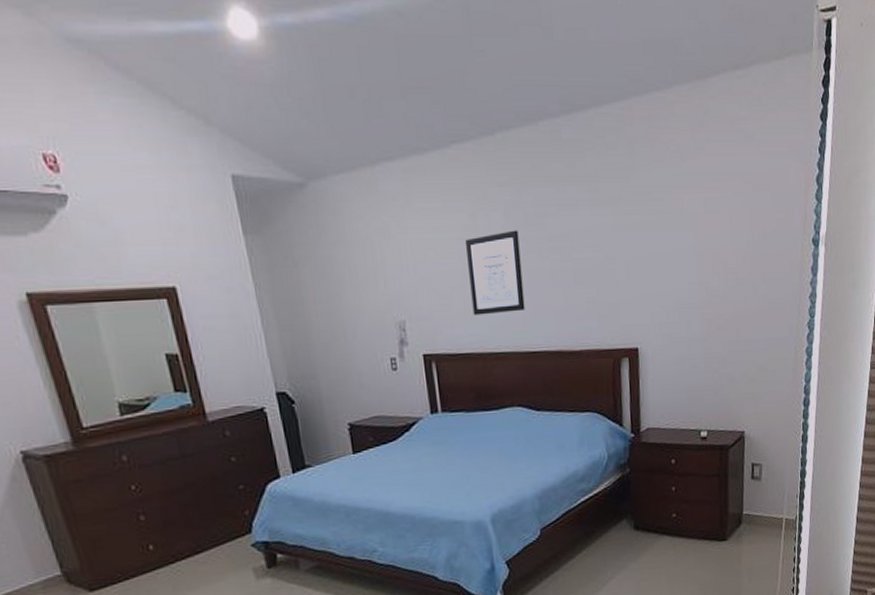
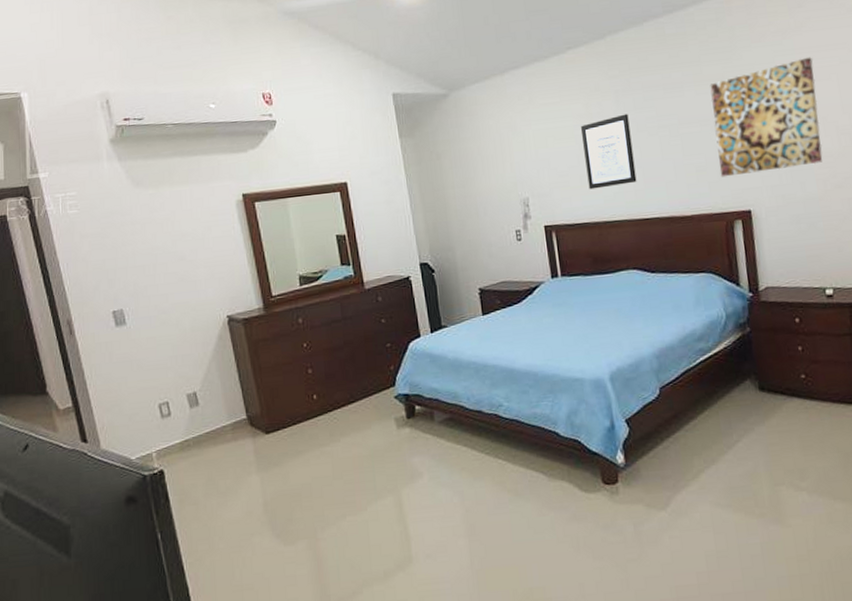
wall art: none [606,185,710,311] -> present [710,57,823,178]

